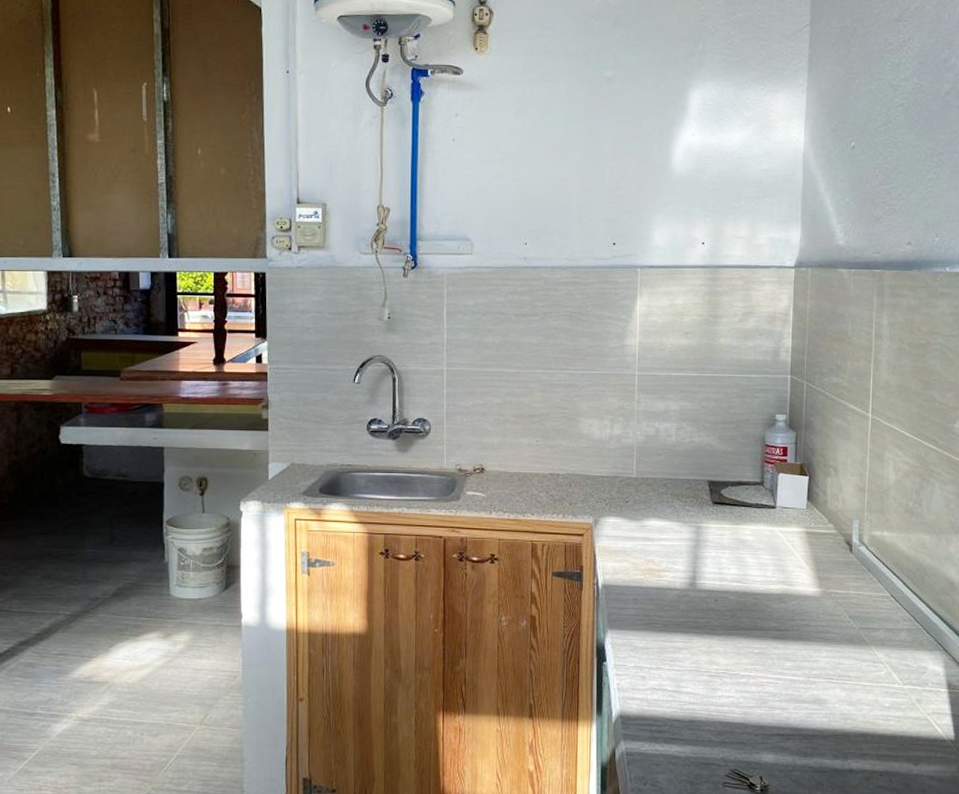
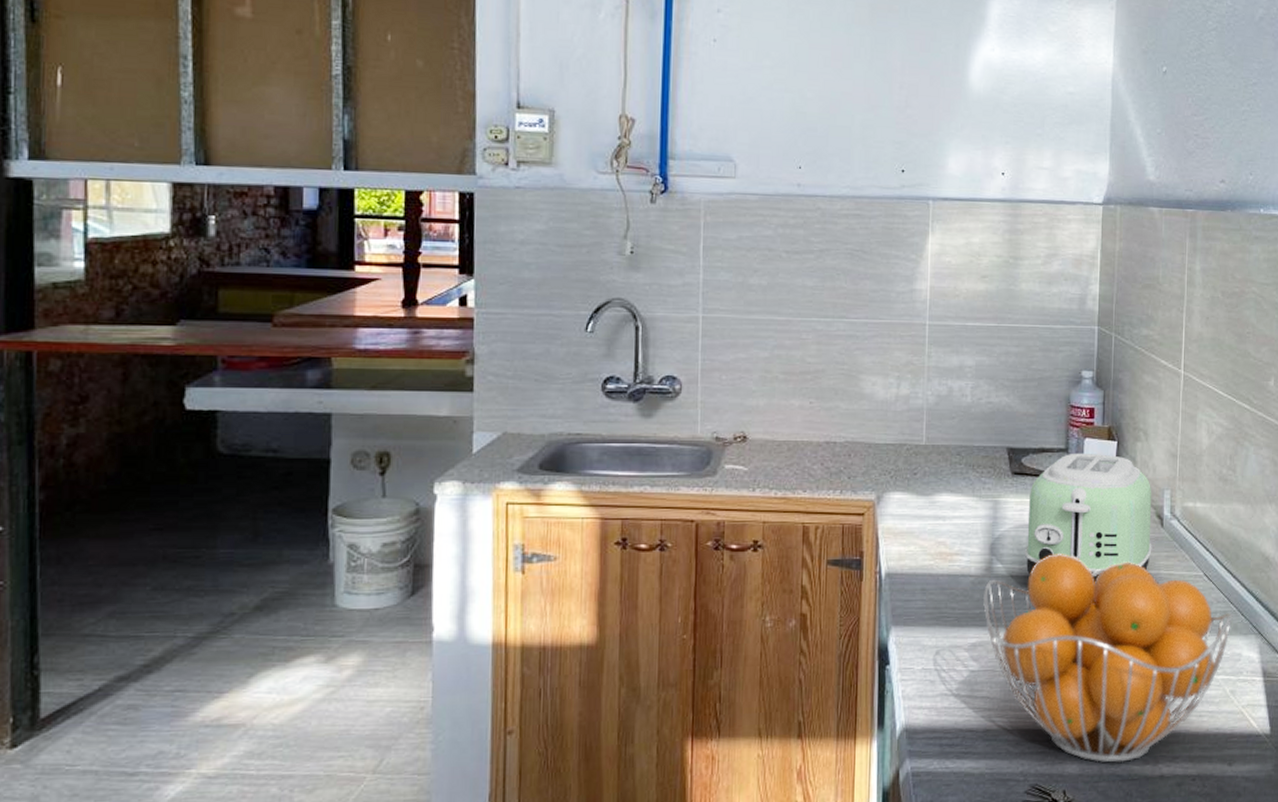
fruit basket: none [687,573,919,756] -> present [982,554,1233,763]
toaster: none [724,486,842,601] -> present [1024,453,1152,584]

